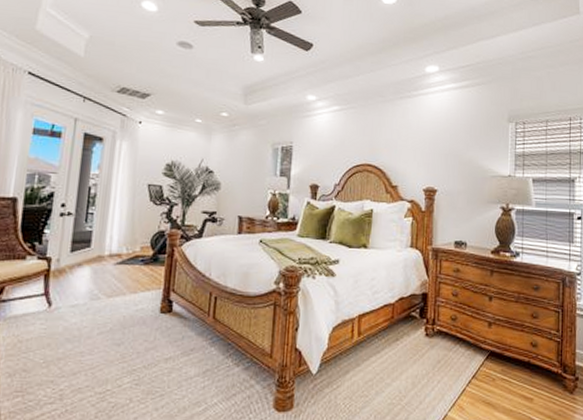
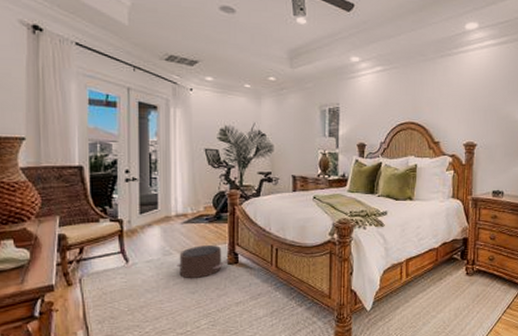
pouf: none [103,290,162,329] -> present [176,246,229,279]

